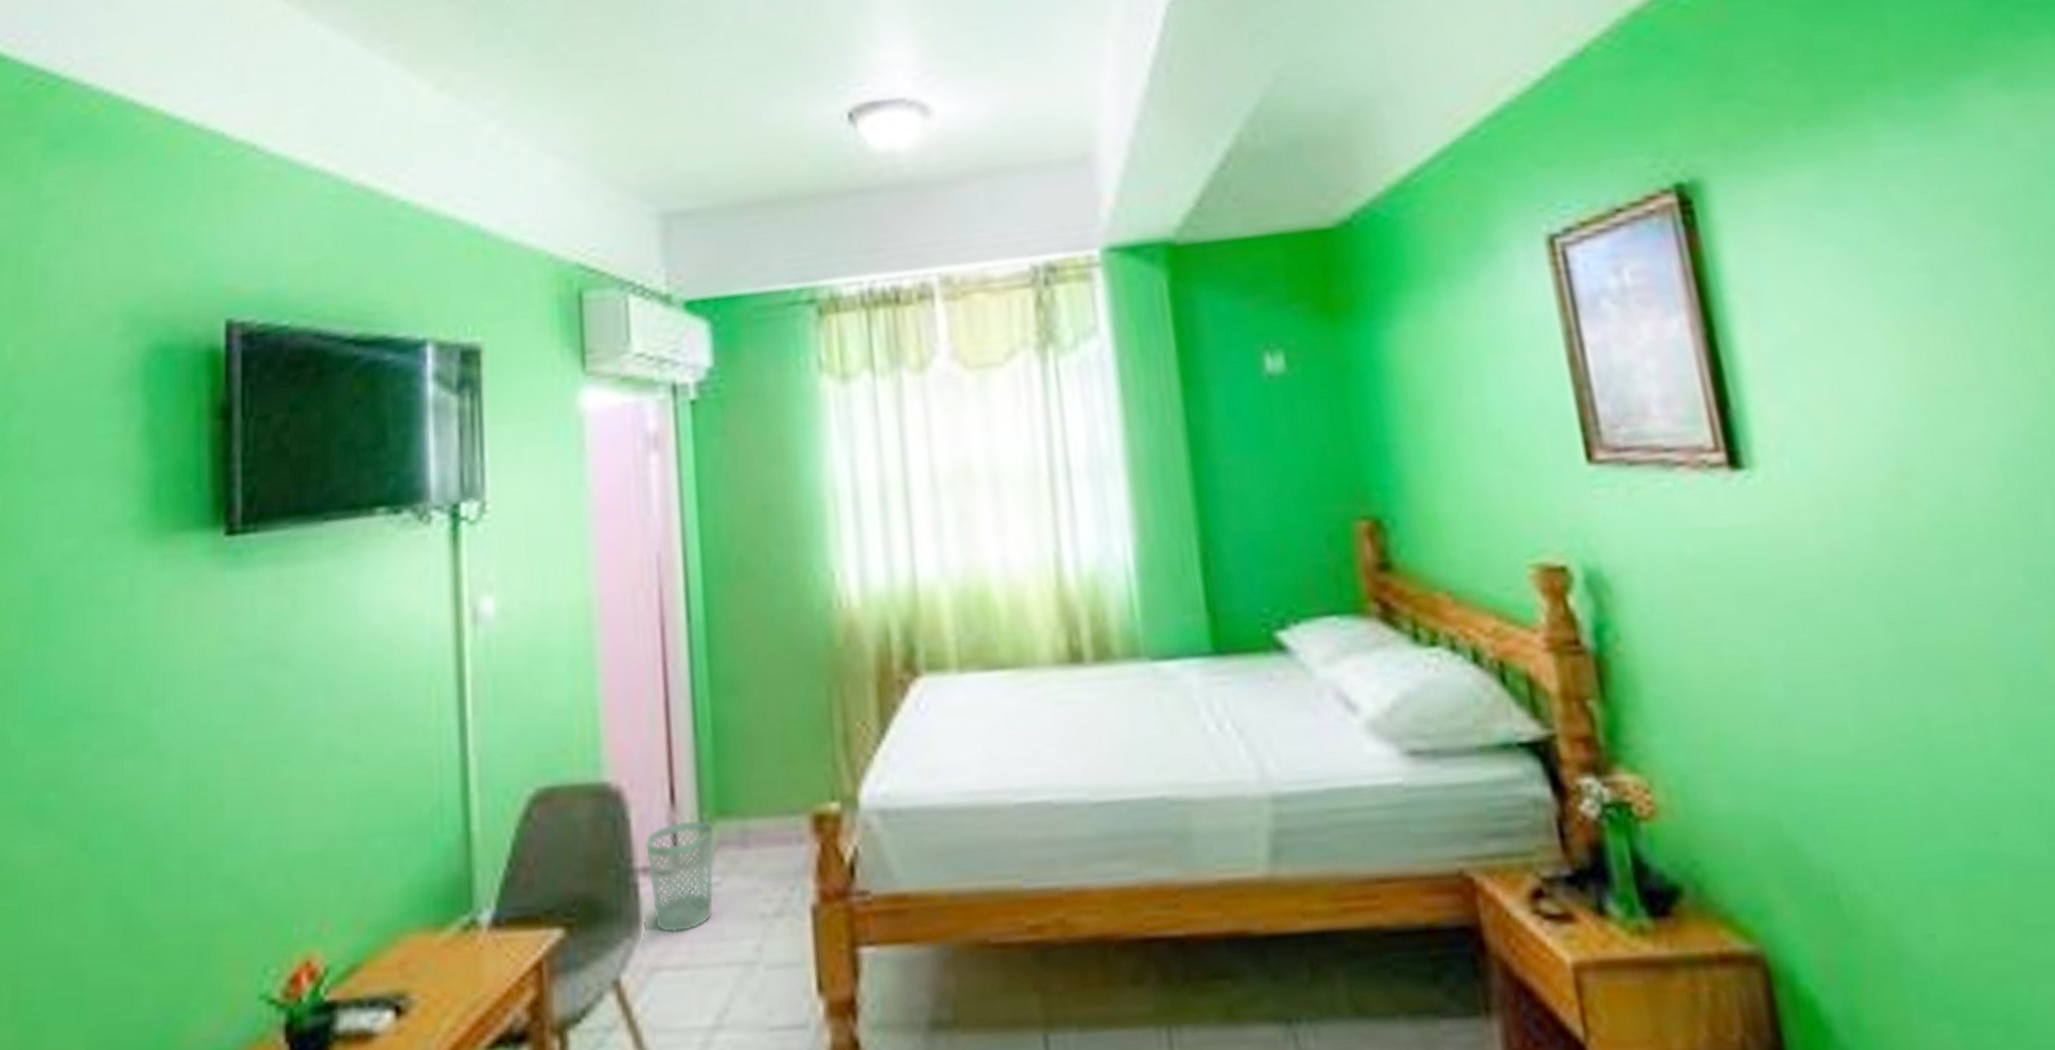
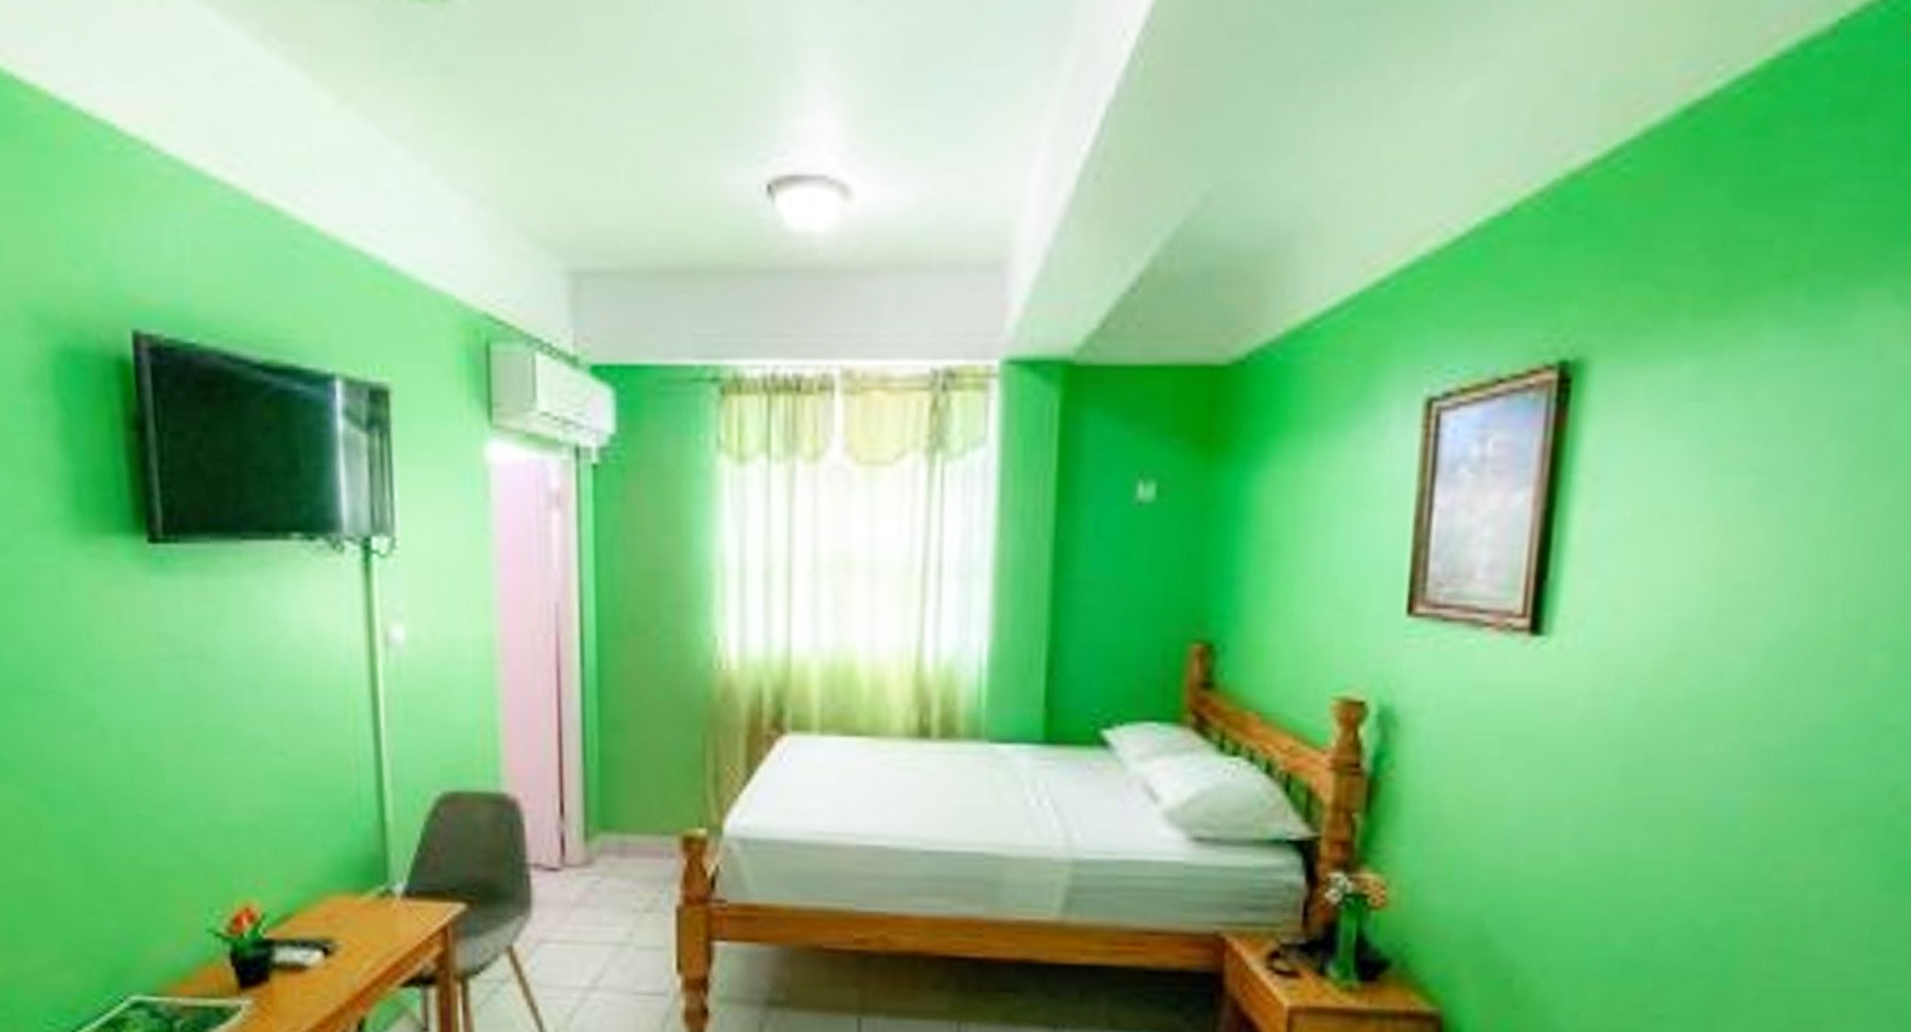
wastebasket: present [645,819,715,933] -> none [537,831,597,916]

